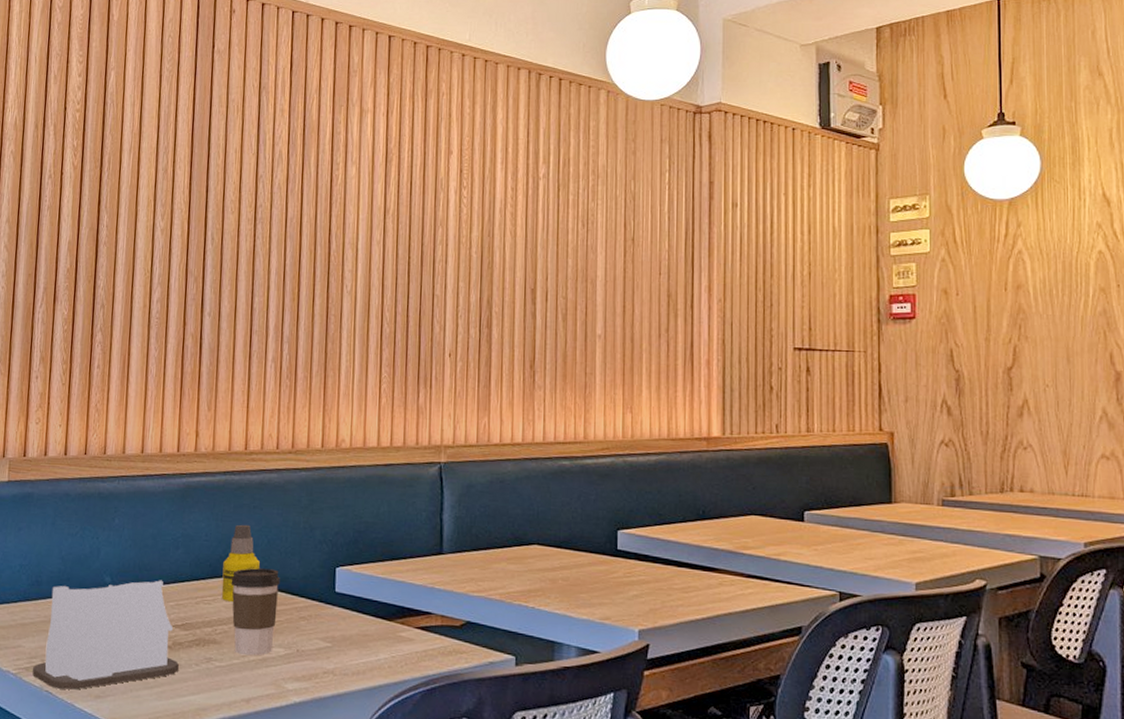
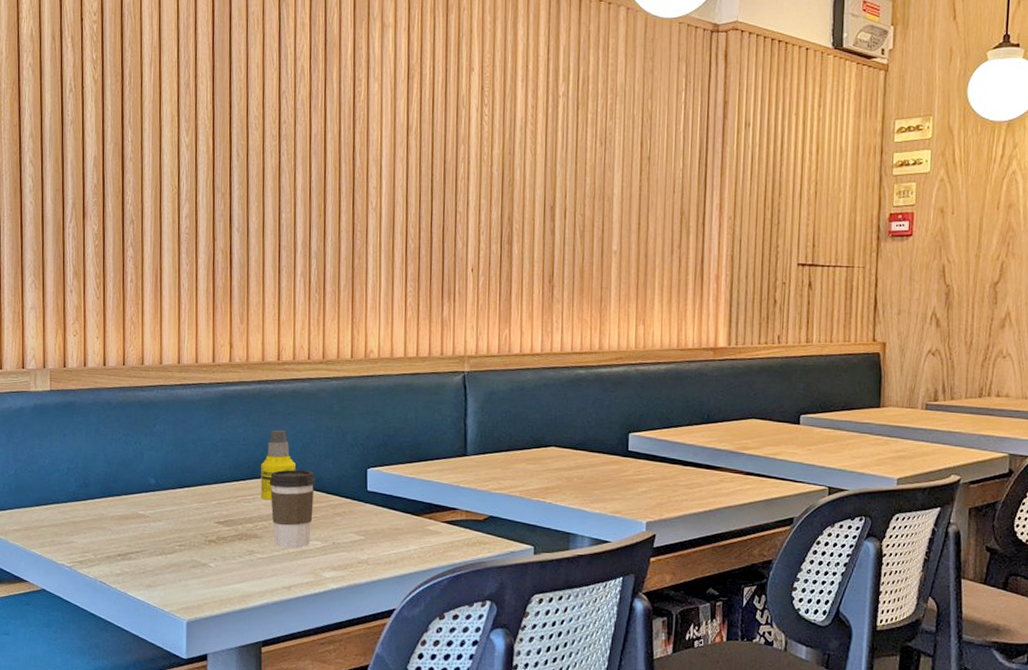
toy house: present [32,580,179,690] -> none [86,481,223,580]

